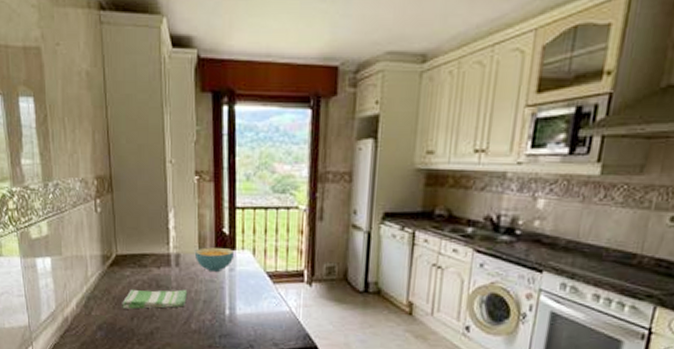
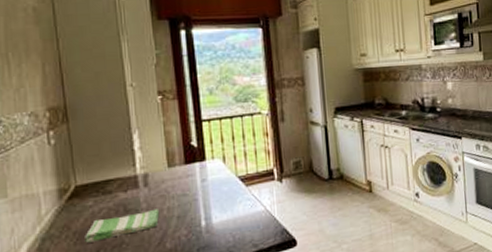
cereal bowl: present [194,247,235,273] -> none [163,160,205,187]

